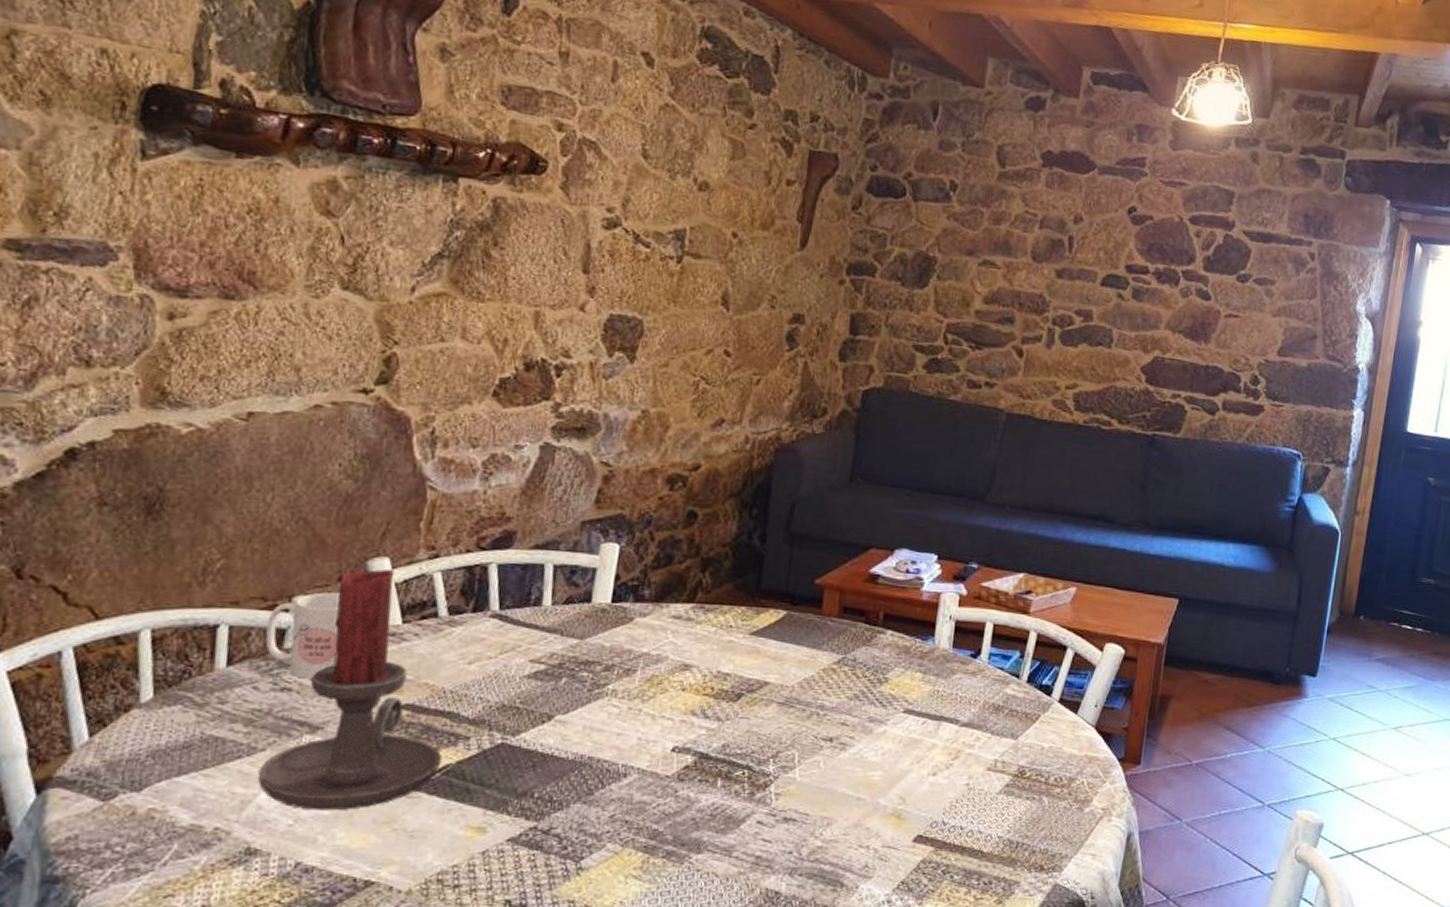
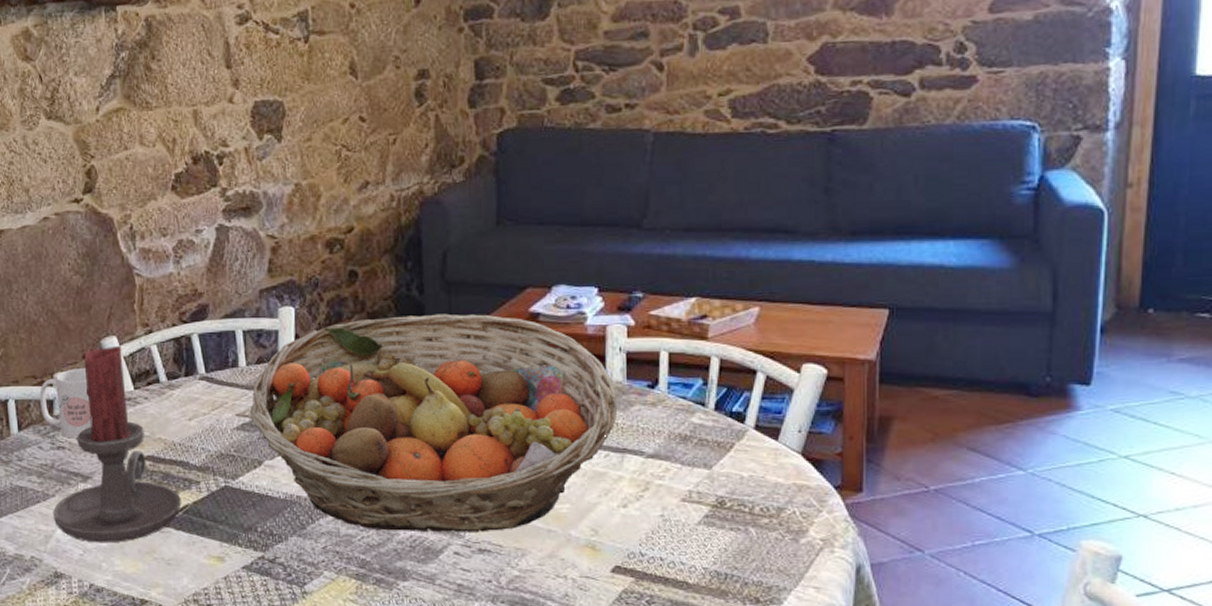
fruit basket: none [547,565,942,800] -> present [250,313,618,532]

